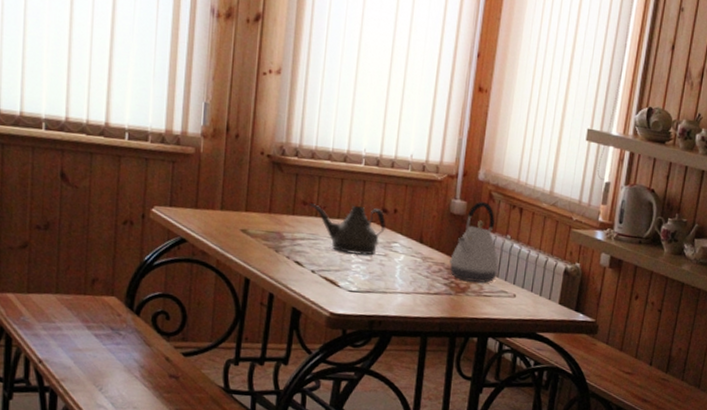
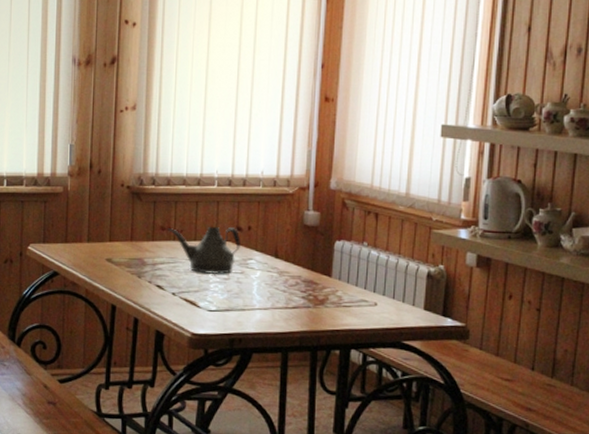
kettle: present [449,201,500,283] -> none [306,210,358,293]

